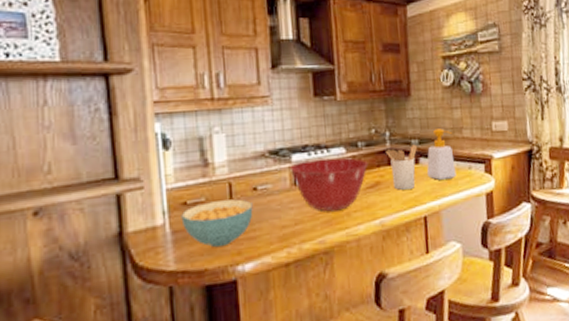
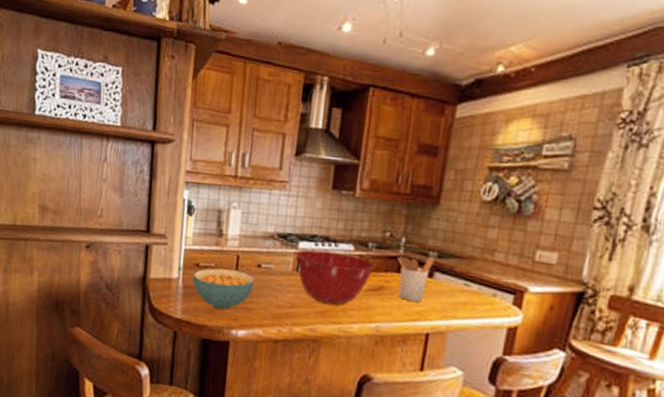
soap bottle: present [426,128,456,180] -> none [439,245,481,302]

